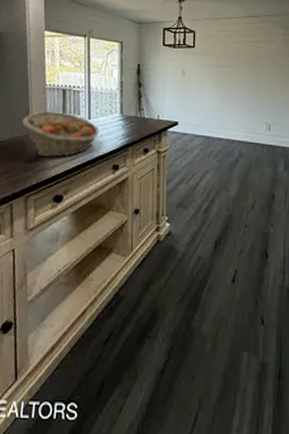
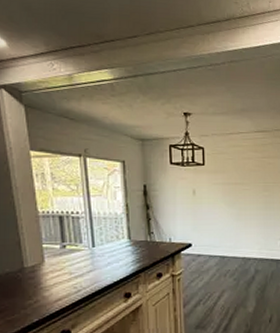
fruit basket: present [21,111,100,158] -> none [12,241,106,292]

